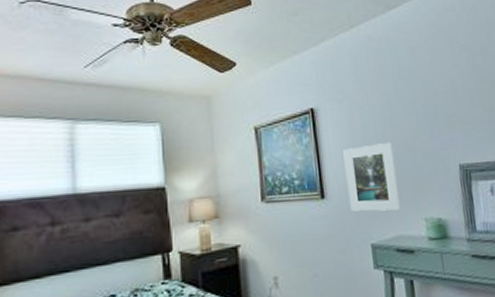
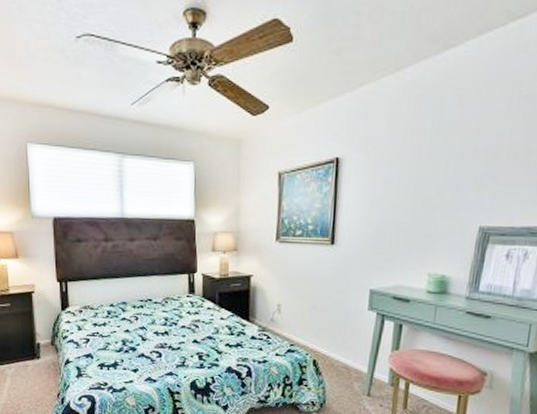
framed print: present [343,143,401,212] -> none [357,198,412,263]

